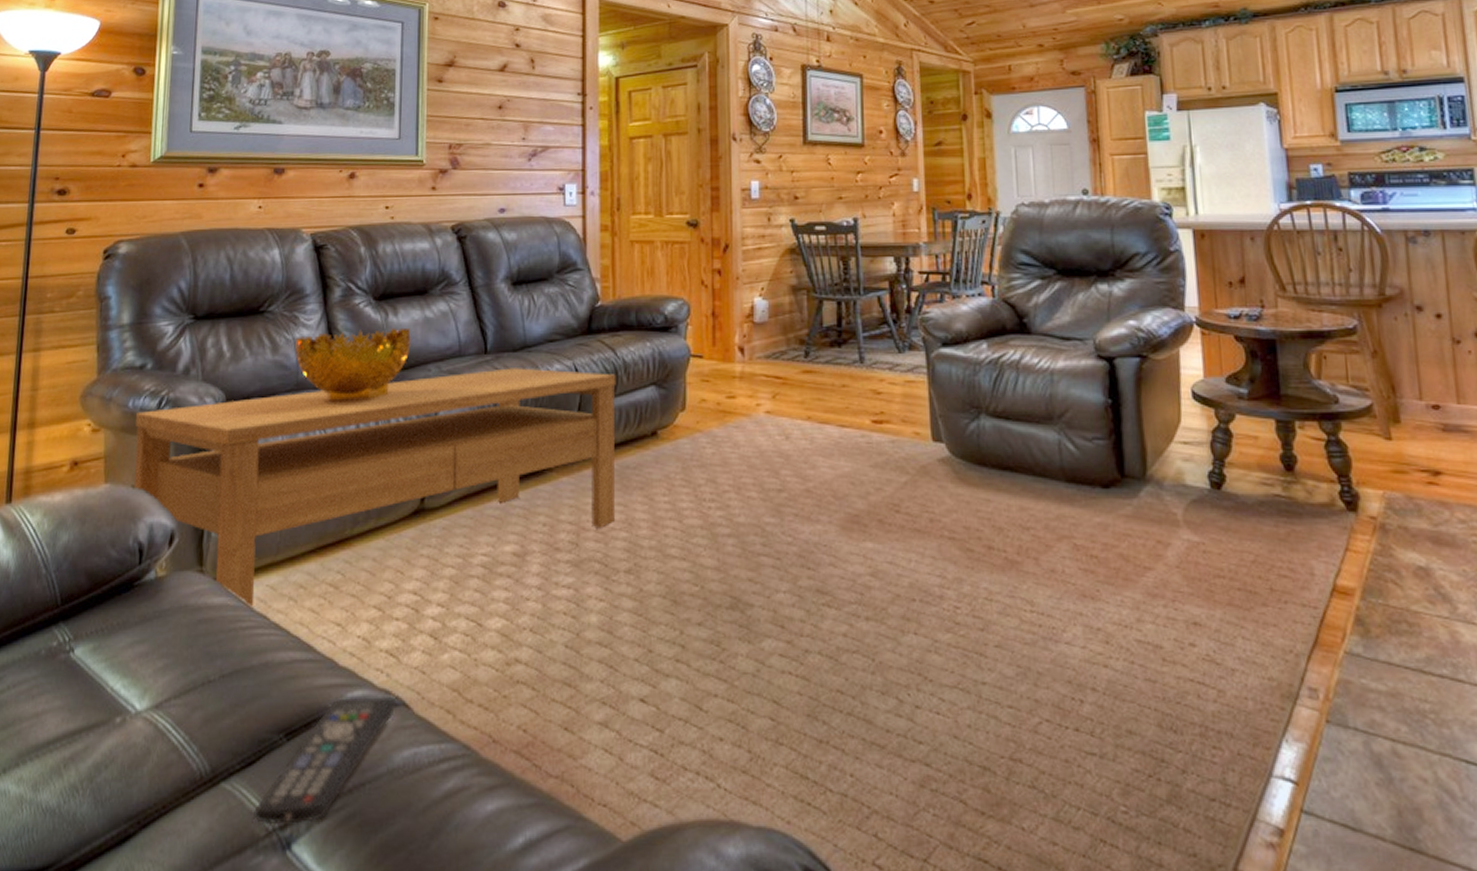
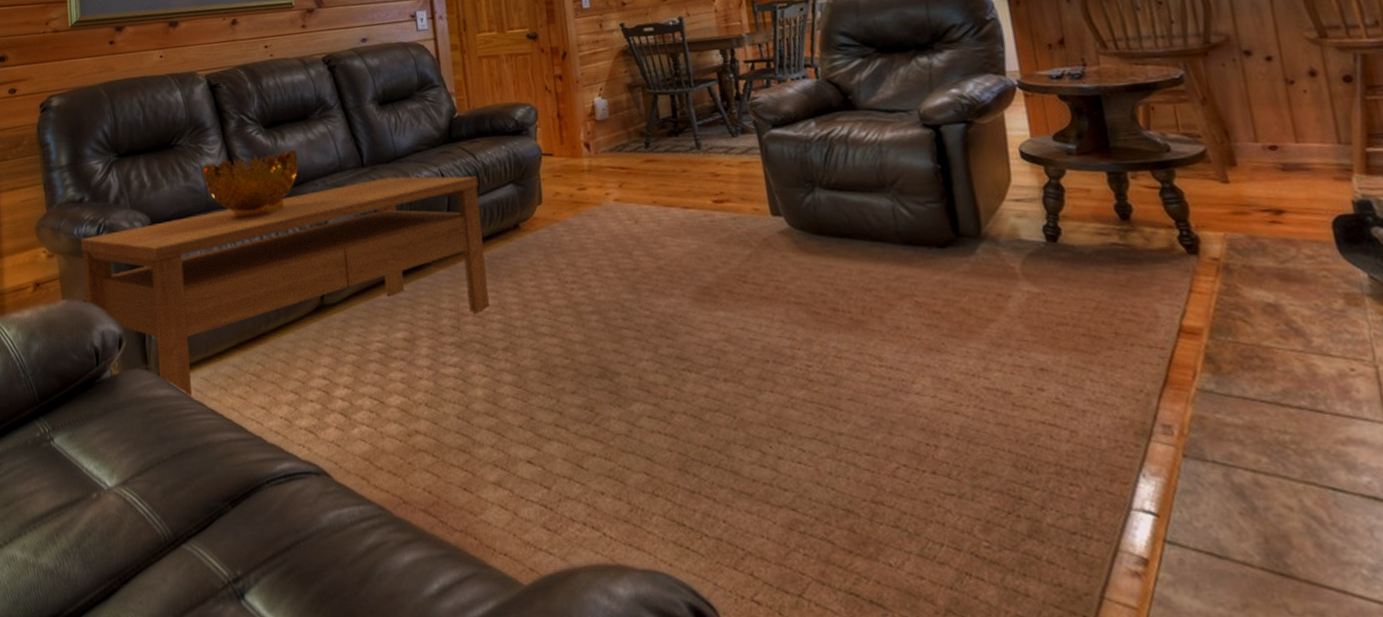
remote control: present [252,695,397,825] -> none [210,466,319,579]

